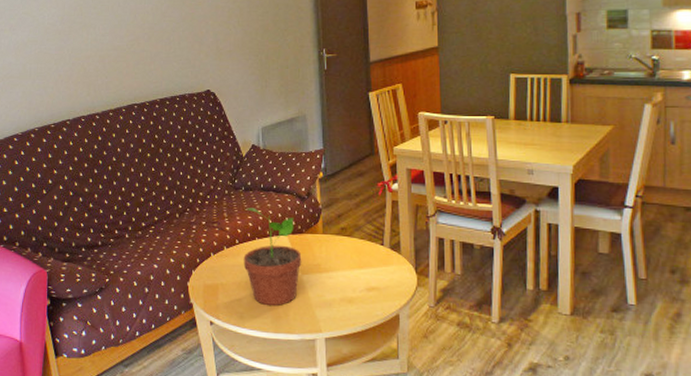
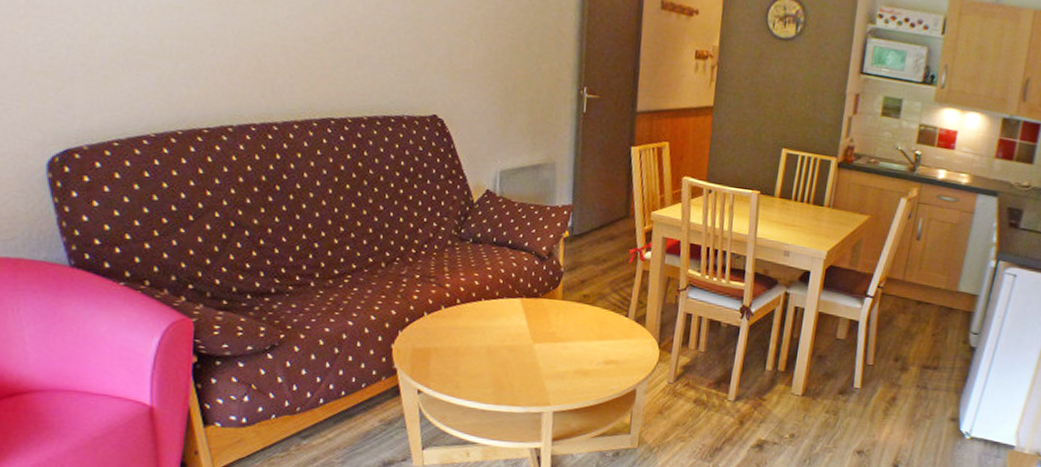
potted plant: present [243,208,302,306] -> none [464,263,535,375]

